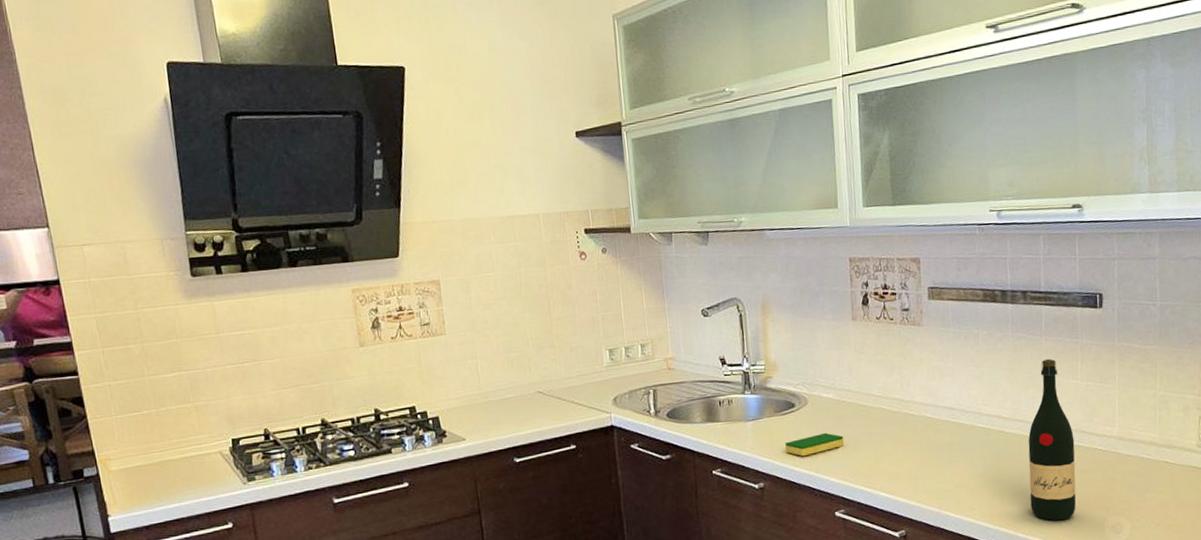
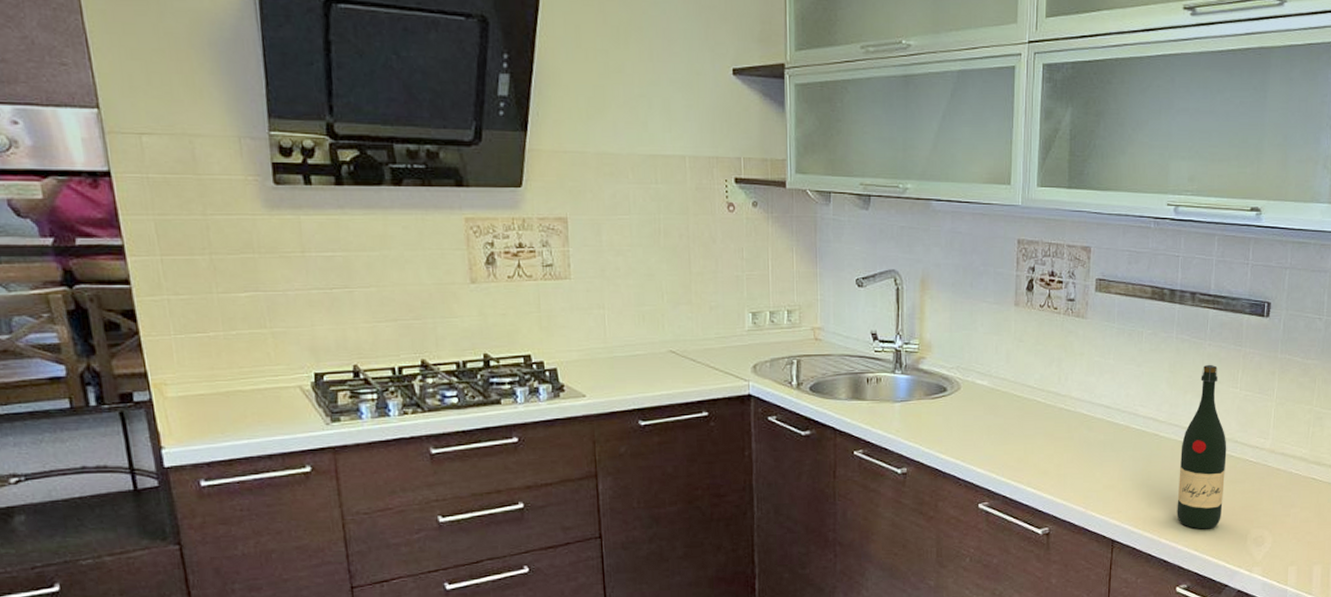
dish sponge: present [784,432,845,457] -> none [932,421,995,444]

